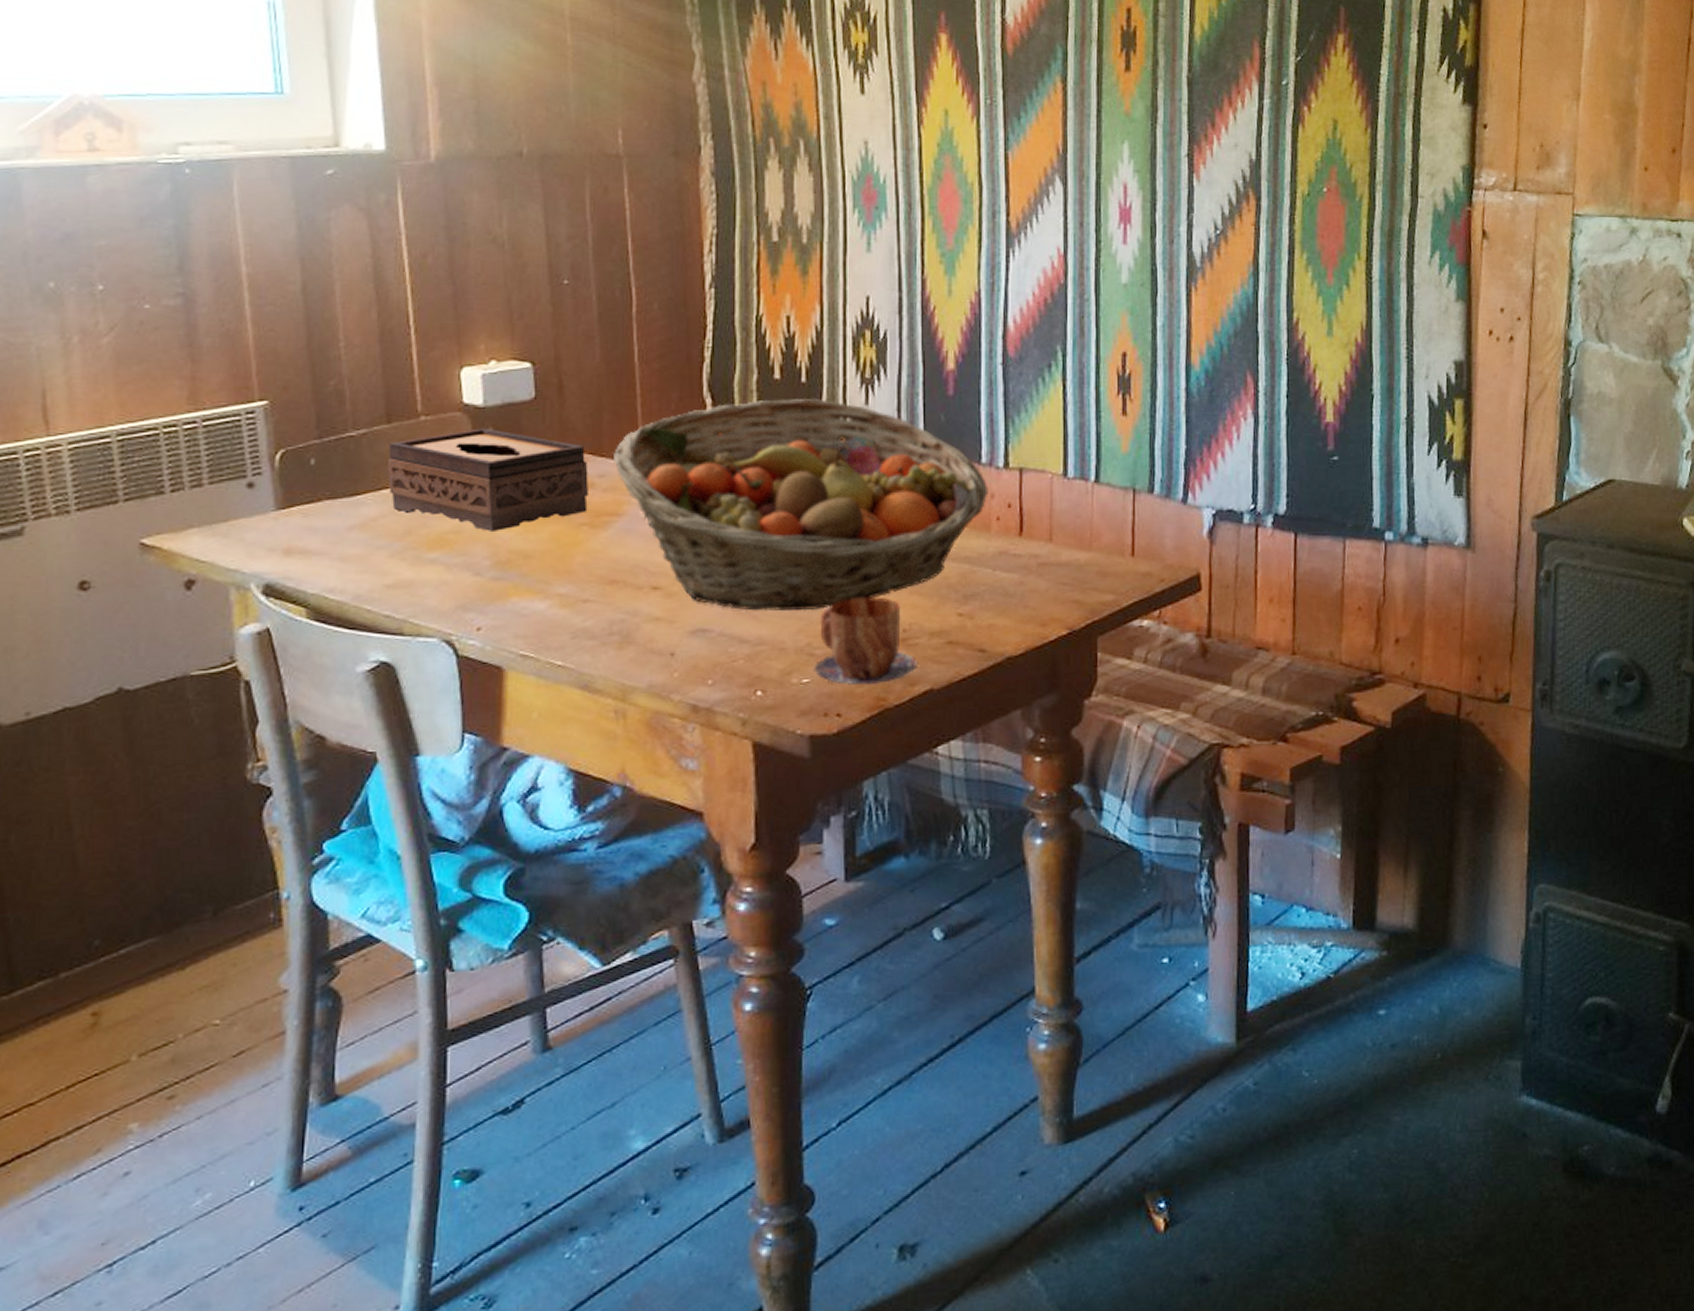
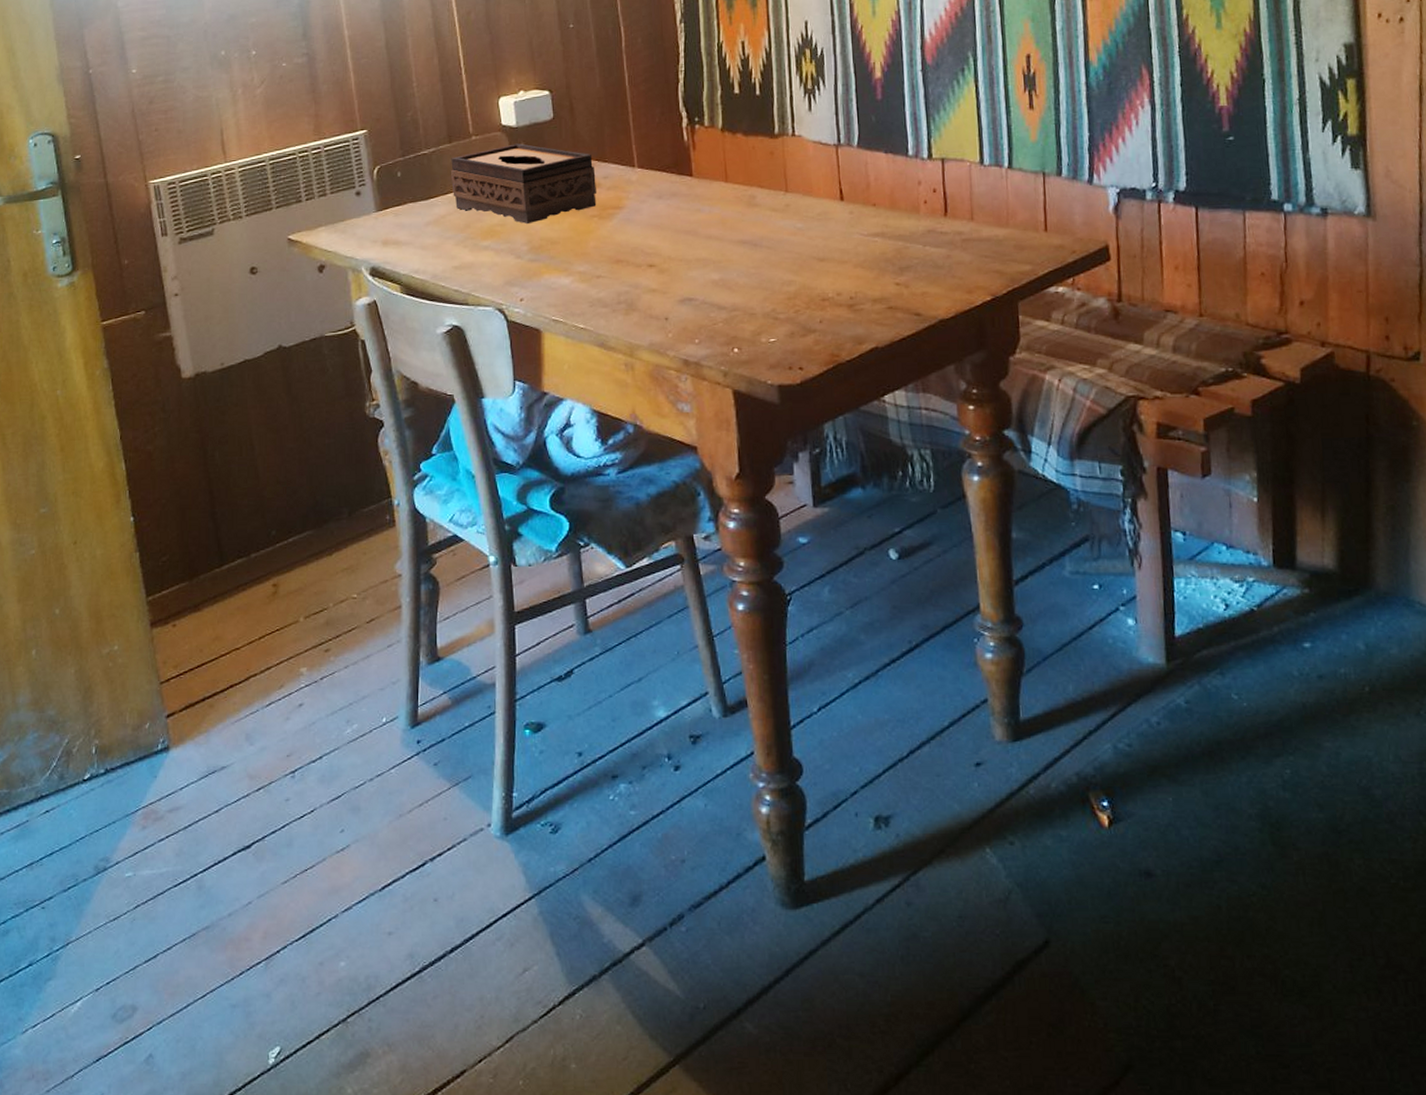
fruit basket: present [614,397,989,611] -> none [614,107,916,283]
mug: present [813,597,917,685] -> none [778,270,863,343]

